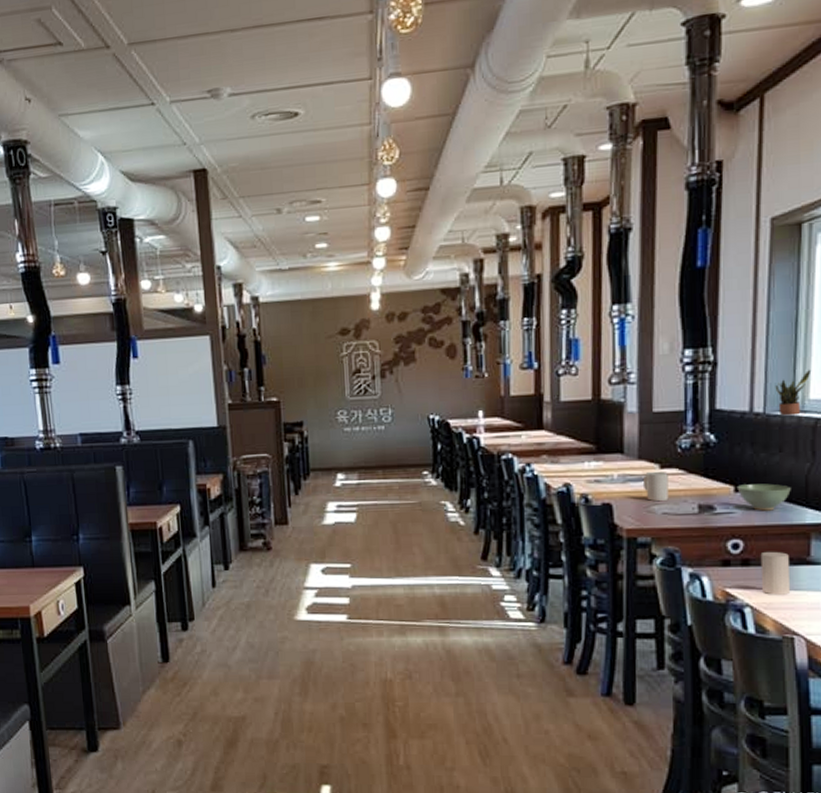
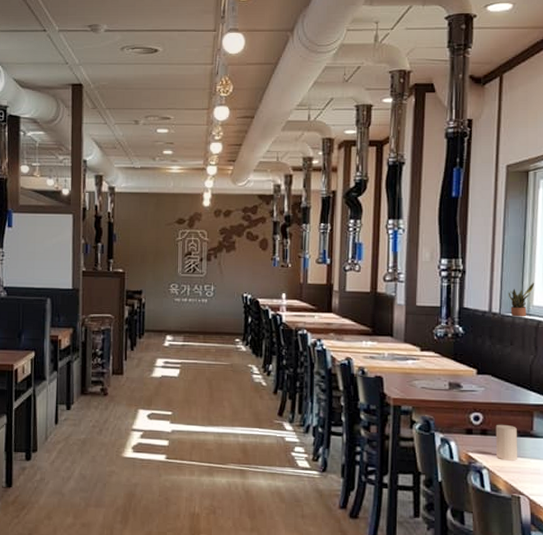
cup: present [642,471,669,502] -> none [407,352,426,378]
bowl: present [737,483,791,511] -> none [478,369,519,392]

